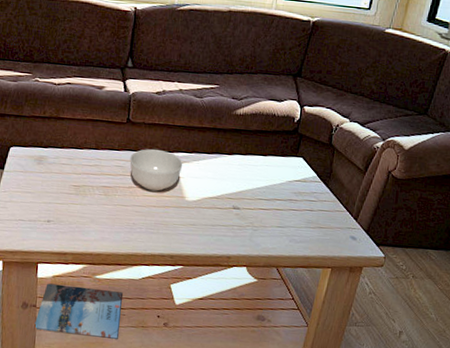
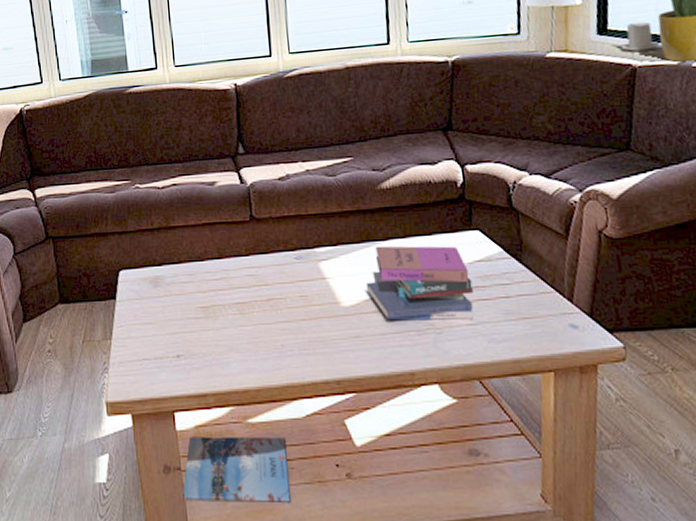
bowl: present [130,148,183,192] -> none [262,247,329,301]
books: none [207,158,288,223] -> present [365,245,474,321]

